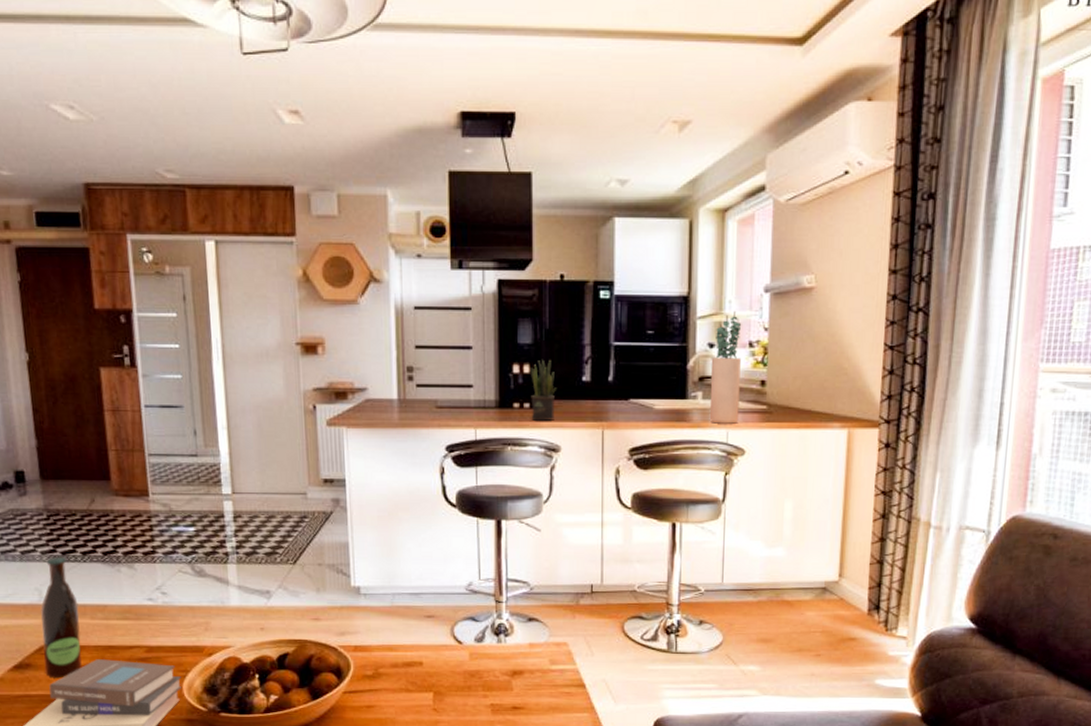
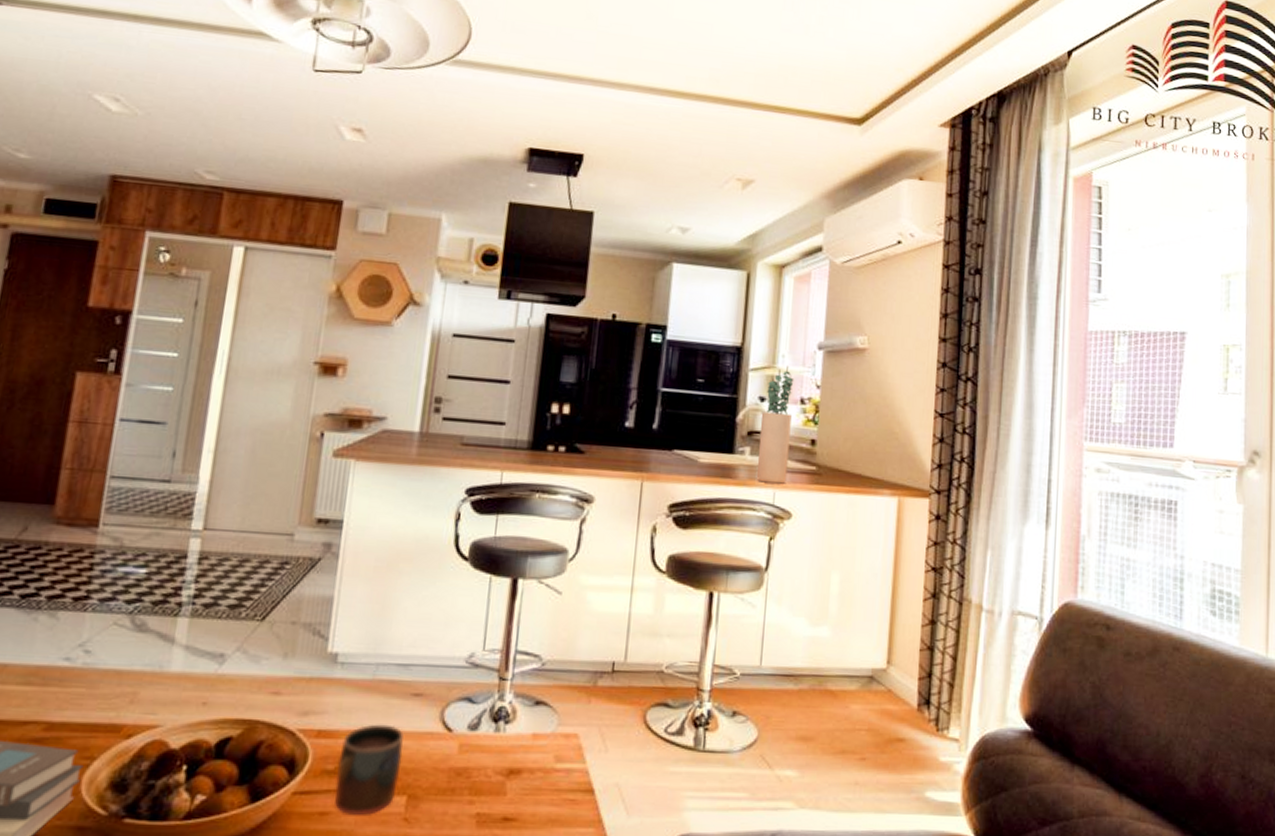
mug: none [374,640,425,707] -> present [334,724,404,815]
potted plant: present [530,360,556,421] -> none [566,401,596,468]

